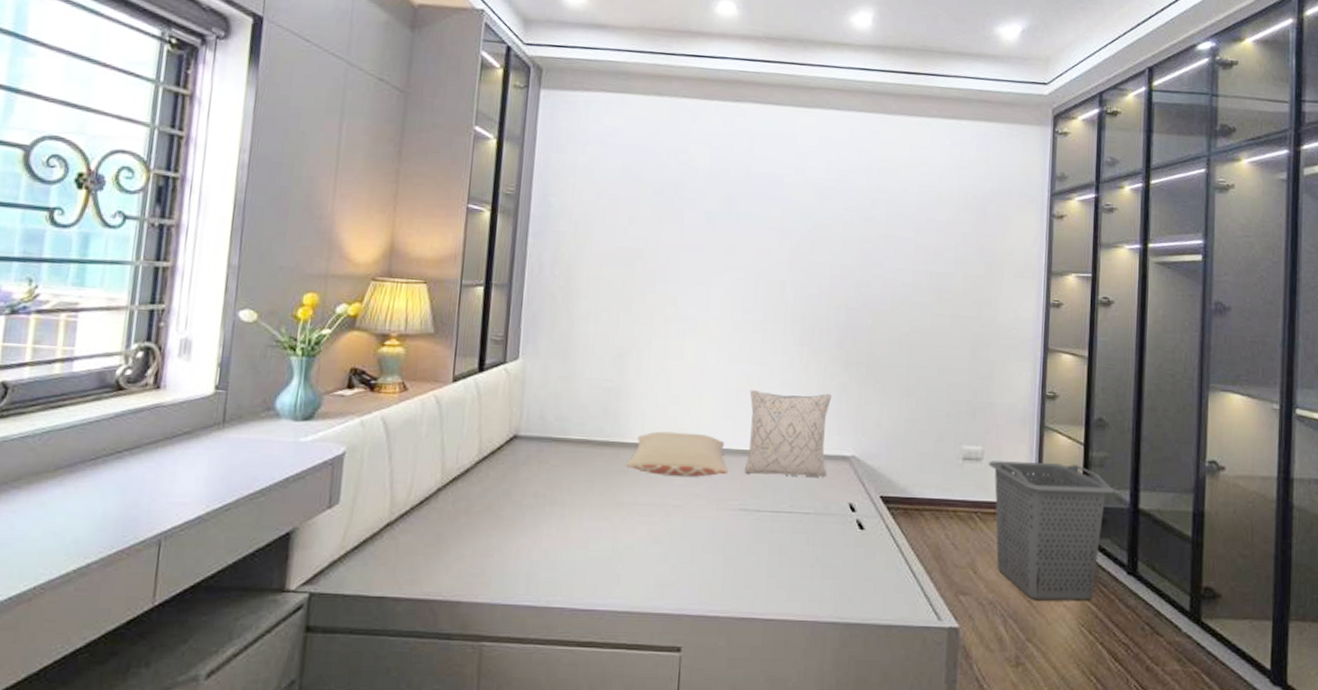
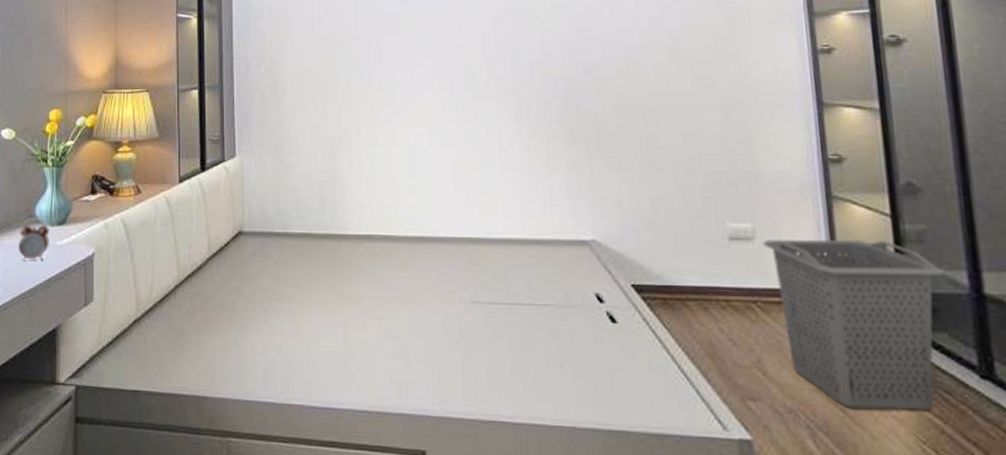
alarm clock: none [250,414,292,458] -> present [18,221,50,261]
pillow: present [626,431,728,477] -> none [348,221,454,268]
pillow: present [744,389,832,477] -> none [468,172,566,264]

